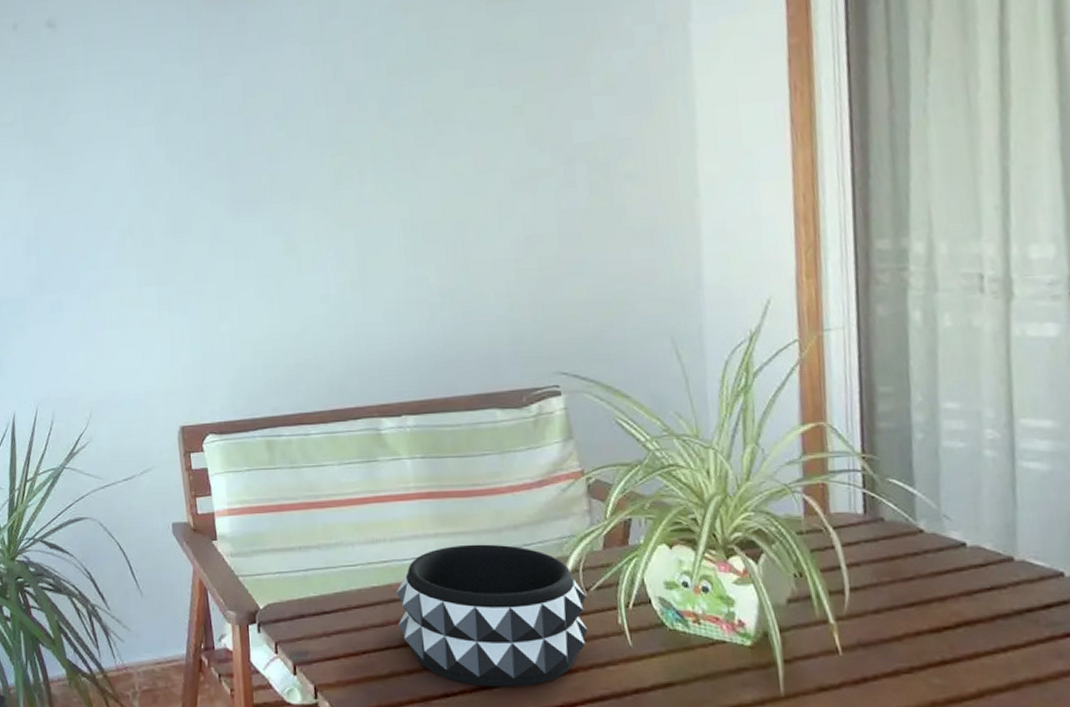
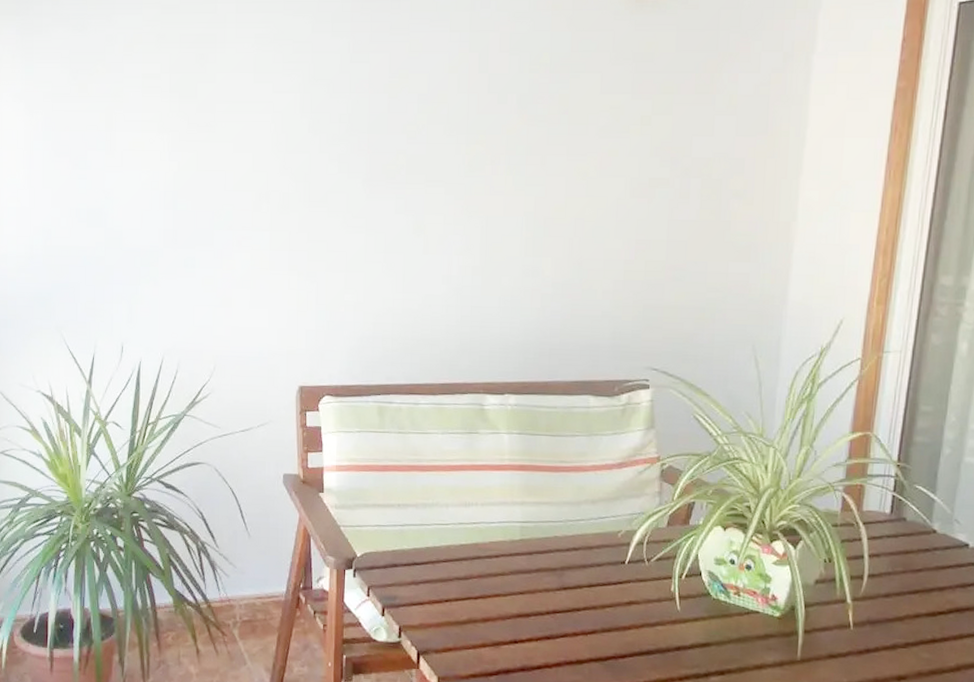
decorative bowl: present [396,544,588,687] -> none [480,513,646,639]

